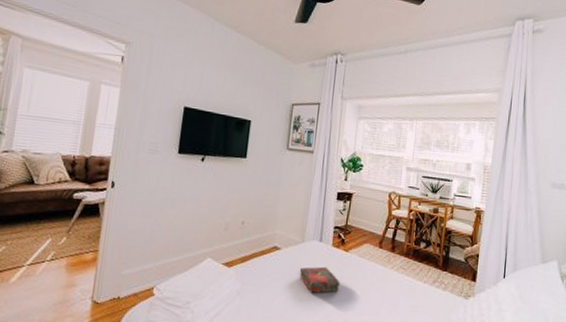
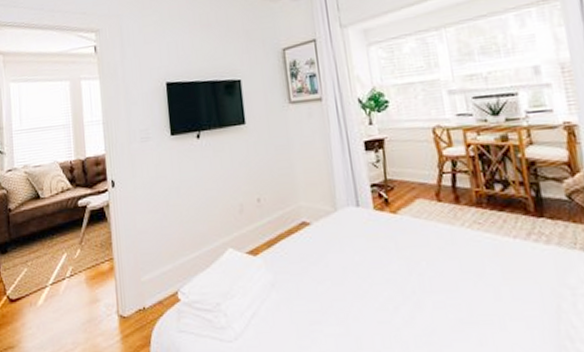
book: present [299,266,340,294] -> none [339,237,398,274]

